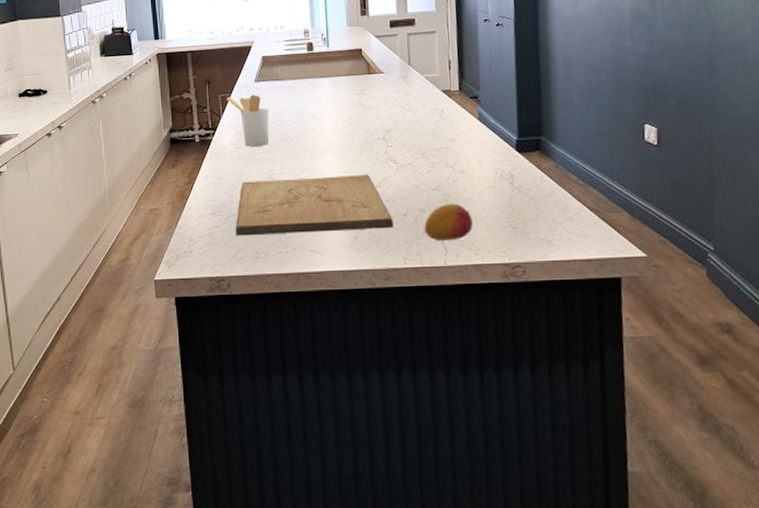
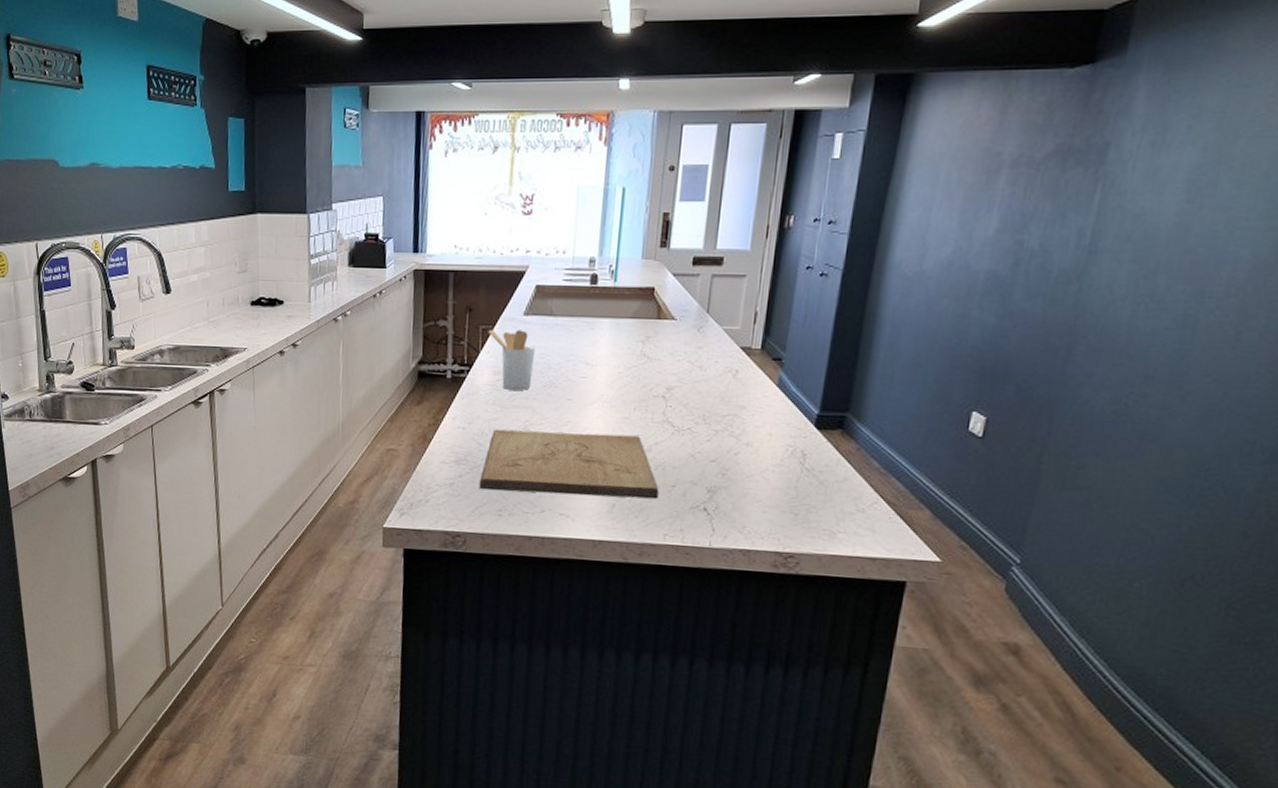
fruit: present [424,203,473,241] -> none [692,478,750,520]

